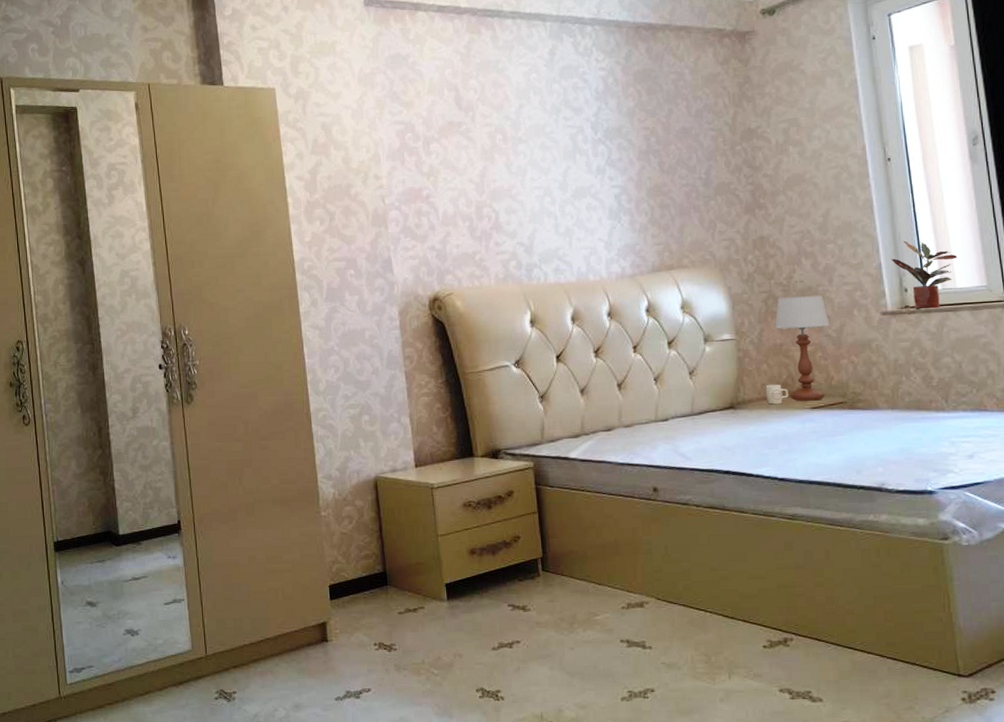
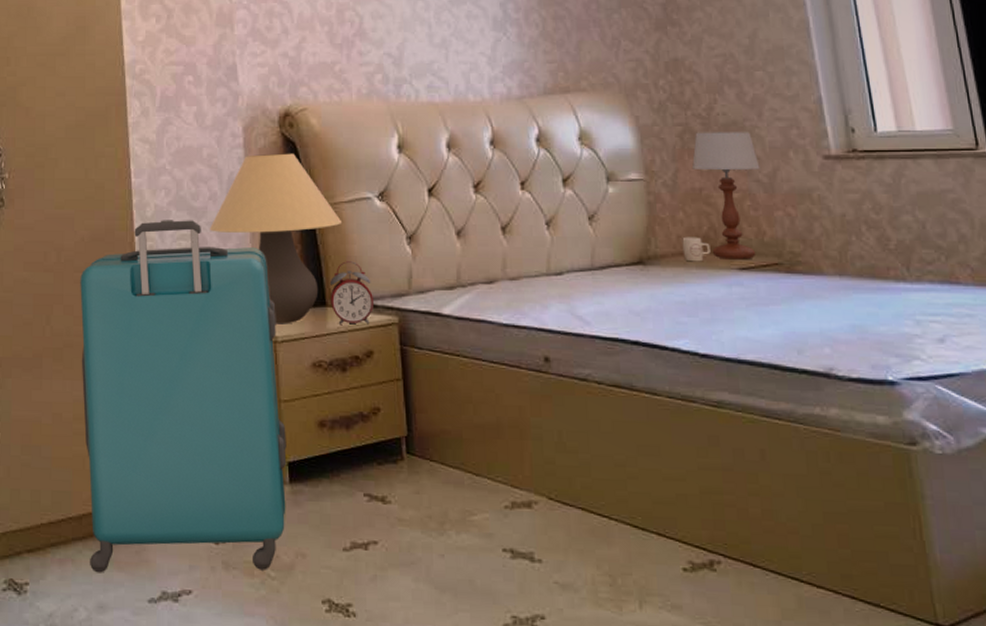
suitcase: none [265,392,445,680] -> present [80,220,287,573]
table lamp: none [373,331,485,474] -> present [209,153,343,324]
alarm clock: none [475,419,514,471] -> present [329,261,375,324]
potted plant: present [891,240,958,310] -> none [833,71,916,155]

